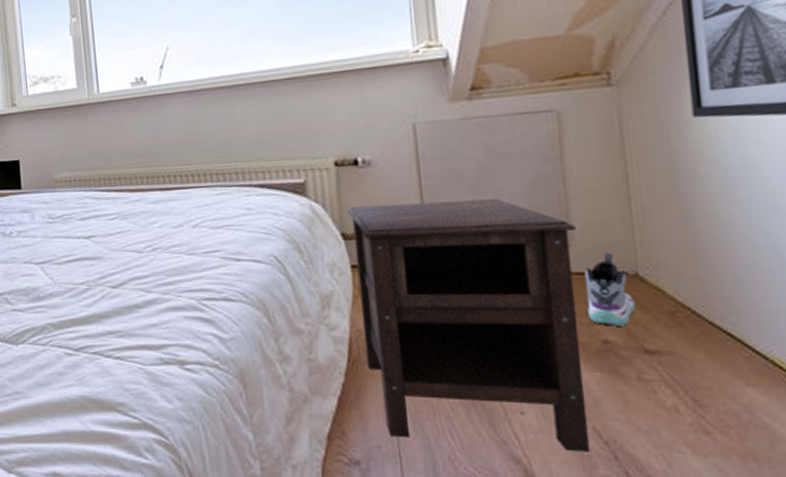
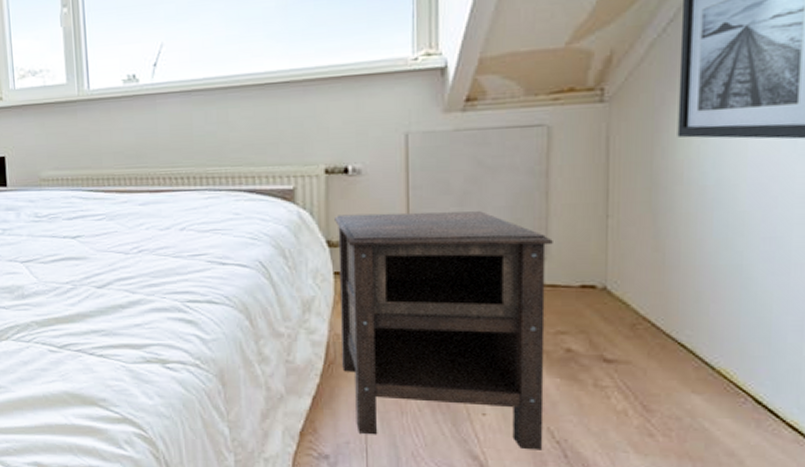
sneaker: present [584,253,636,326] -> none [555,267,601,336]

